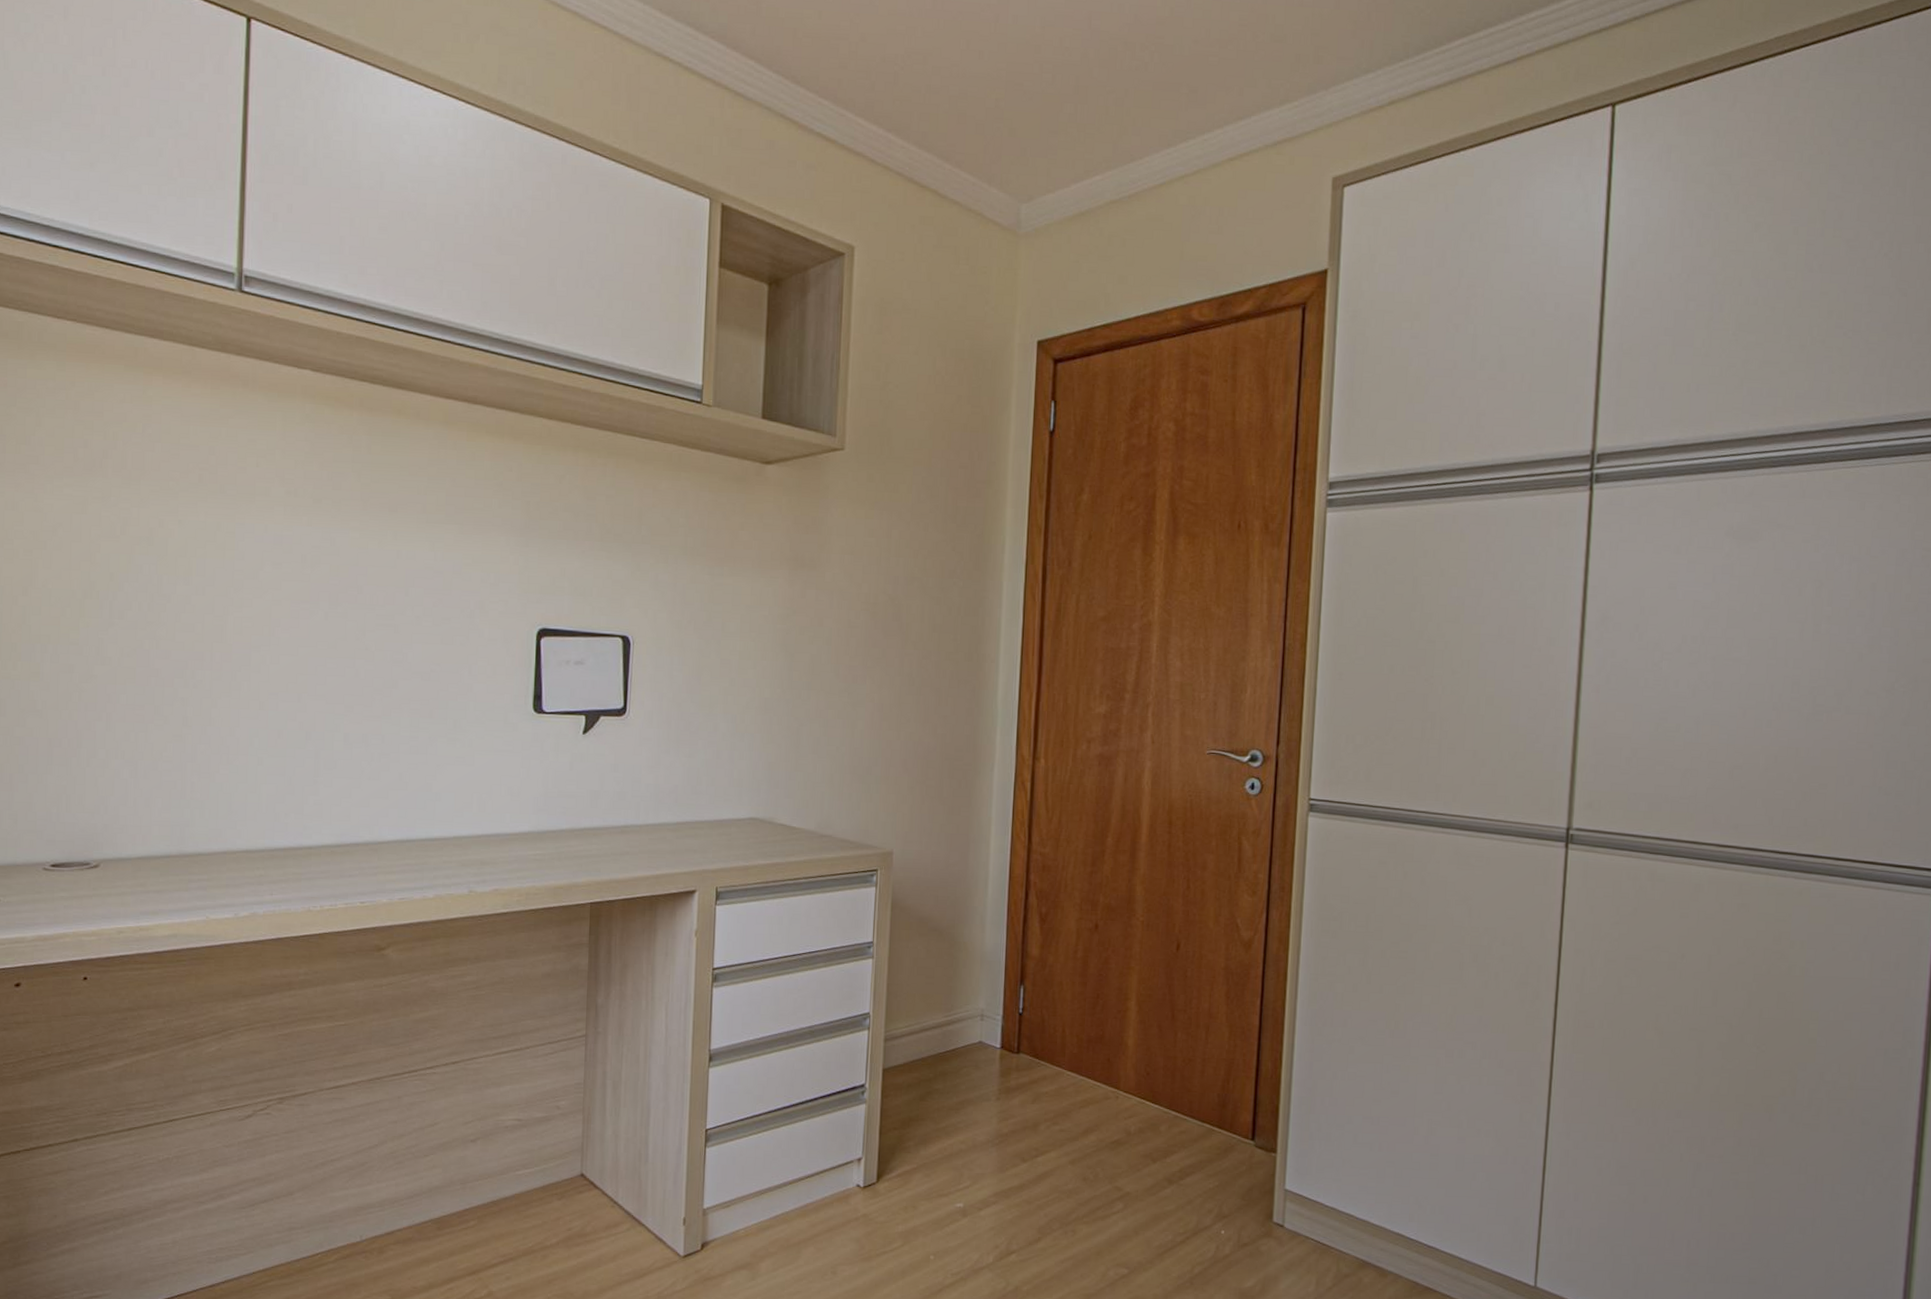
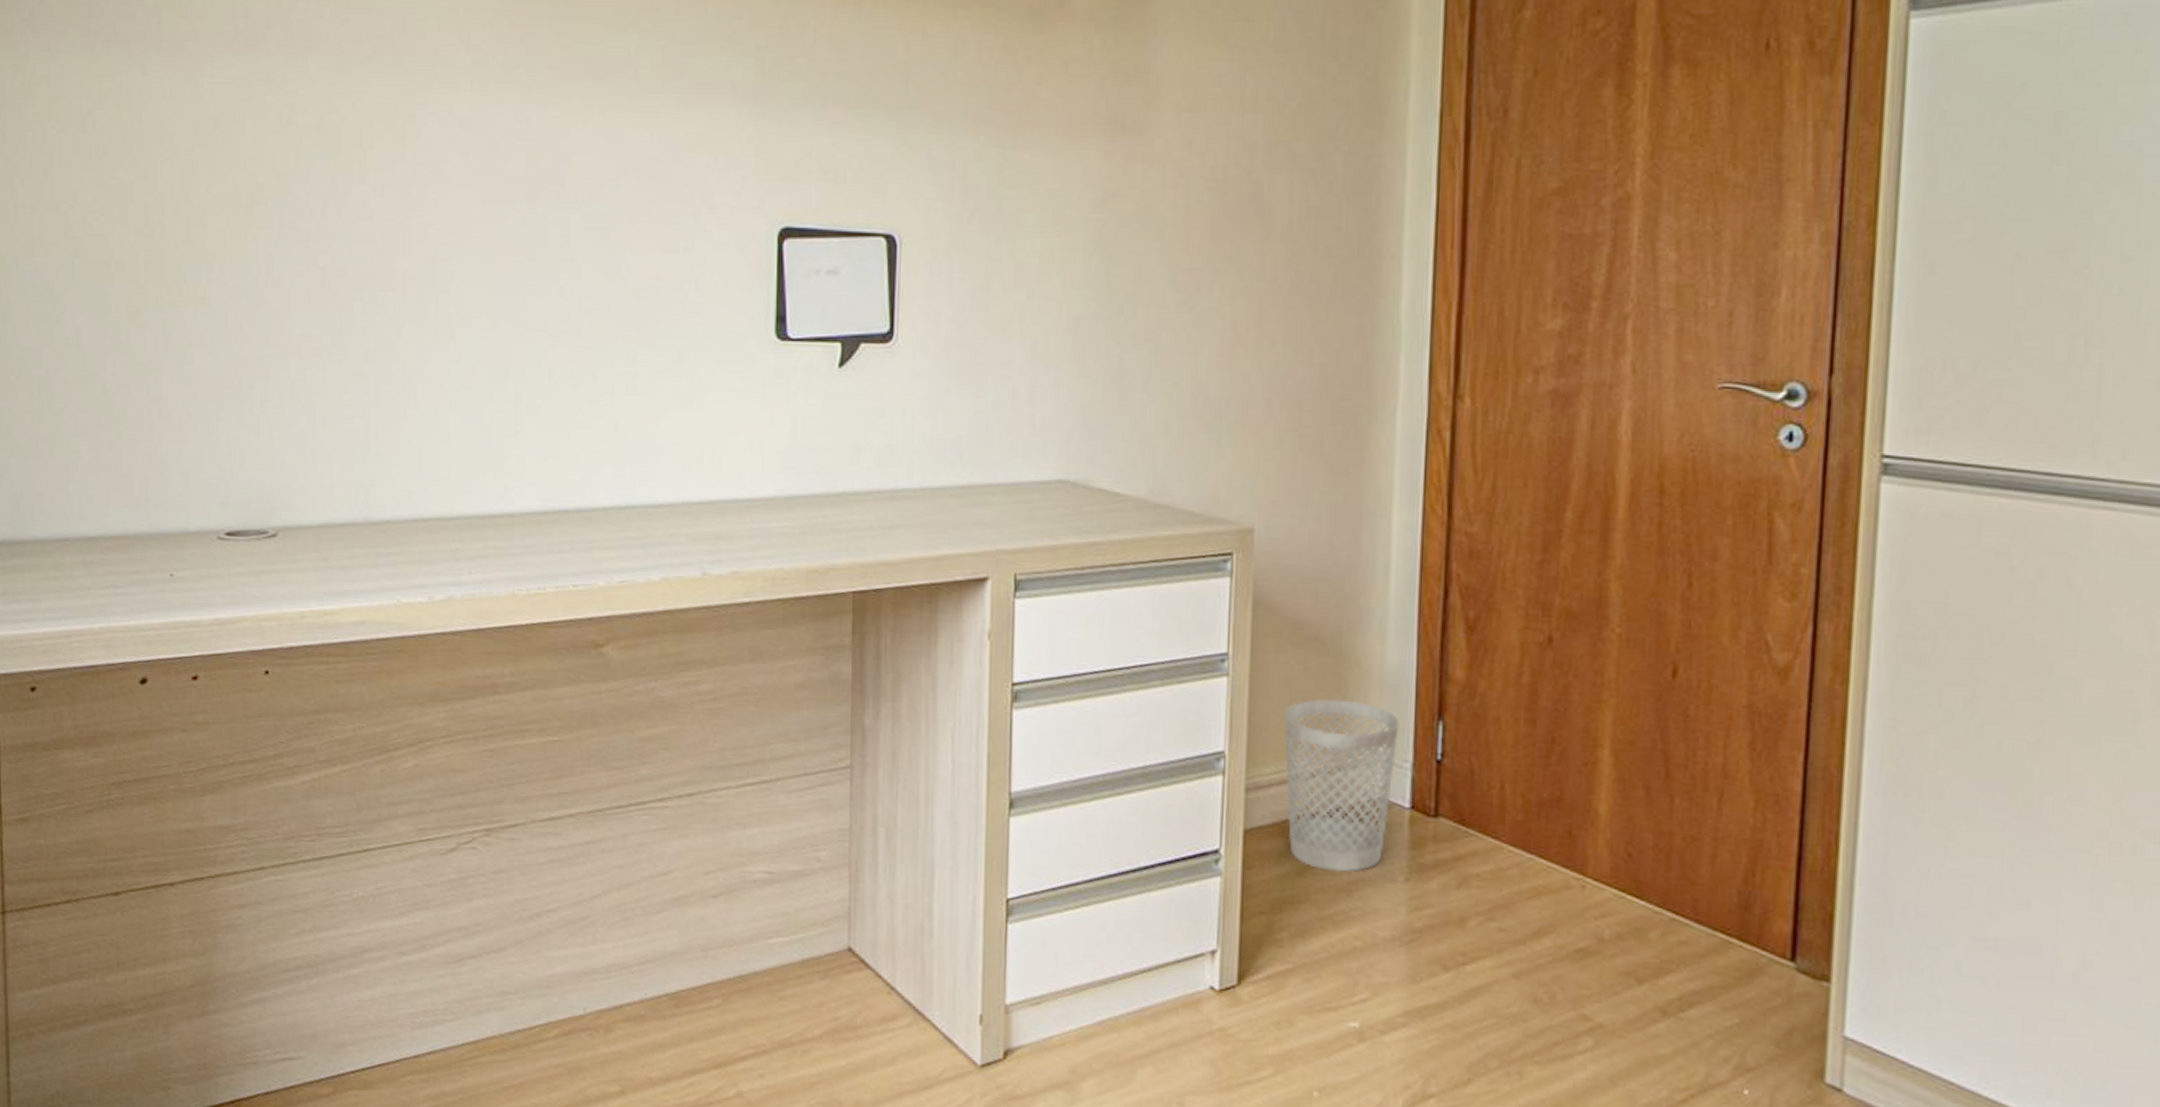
wastebasket: none [912,972,994,1096] -> present [1284,698,1400,872]

